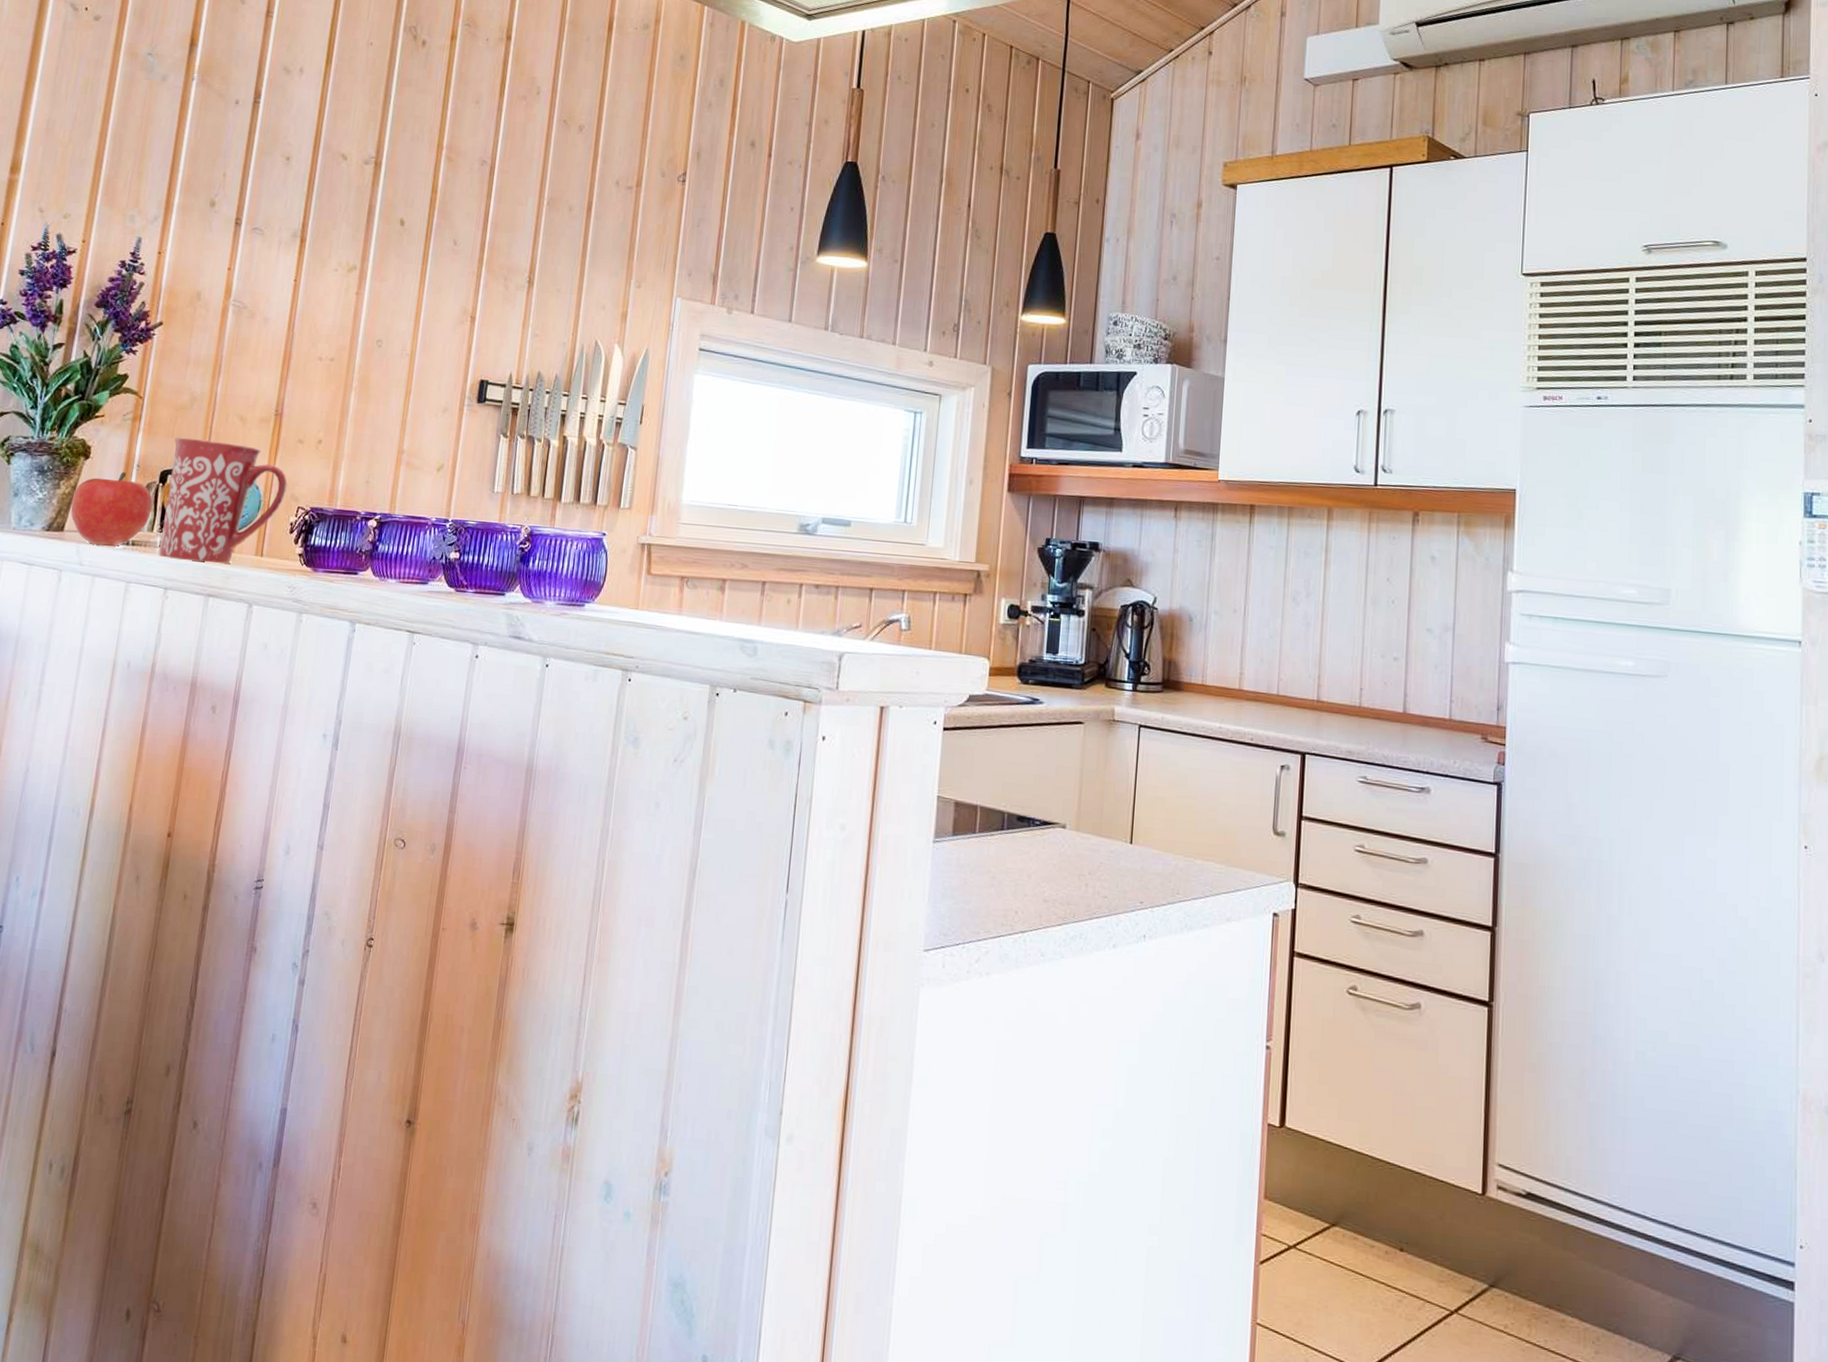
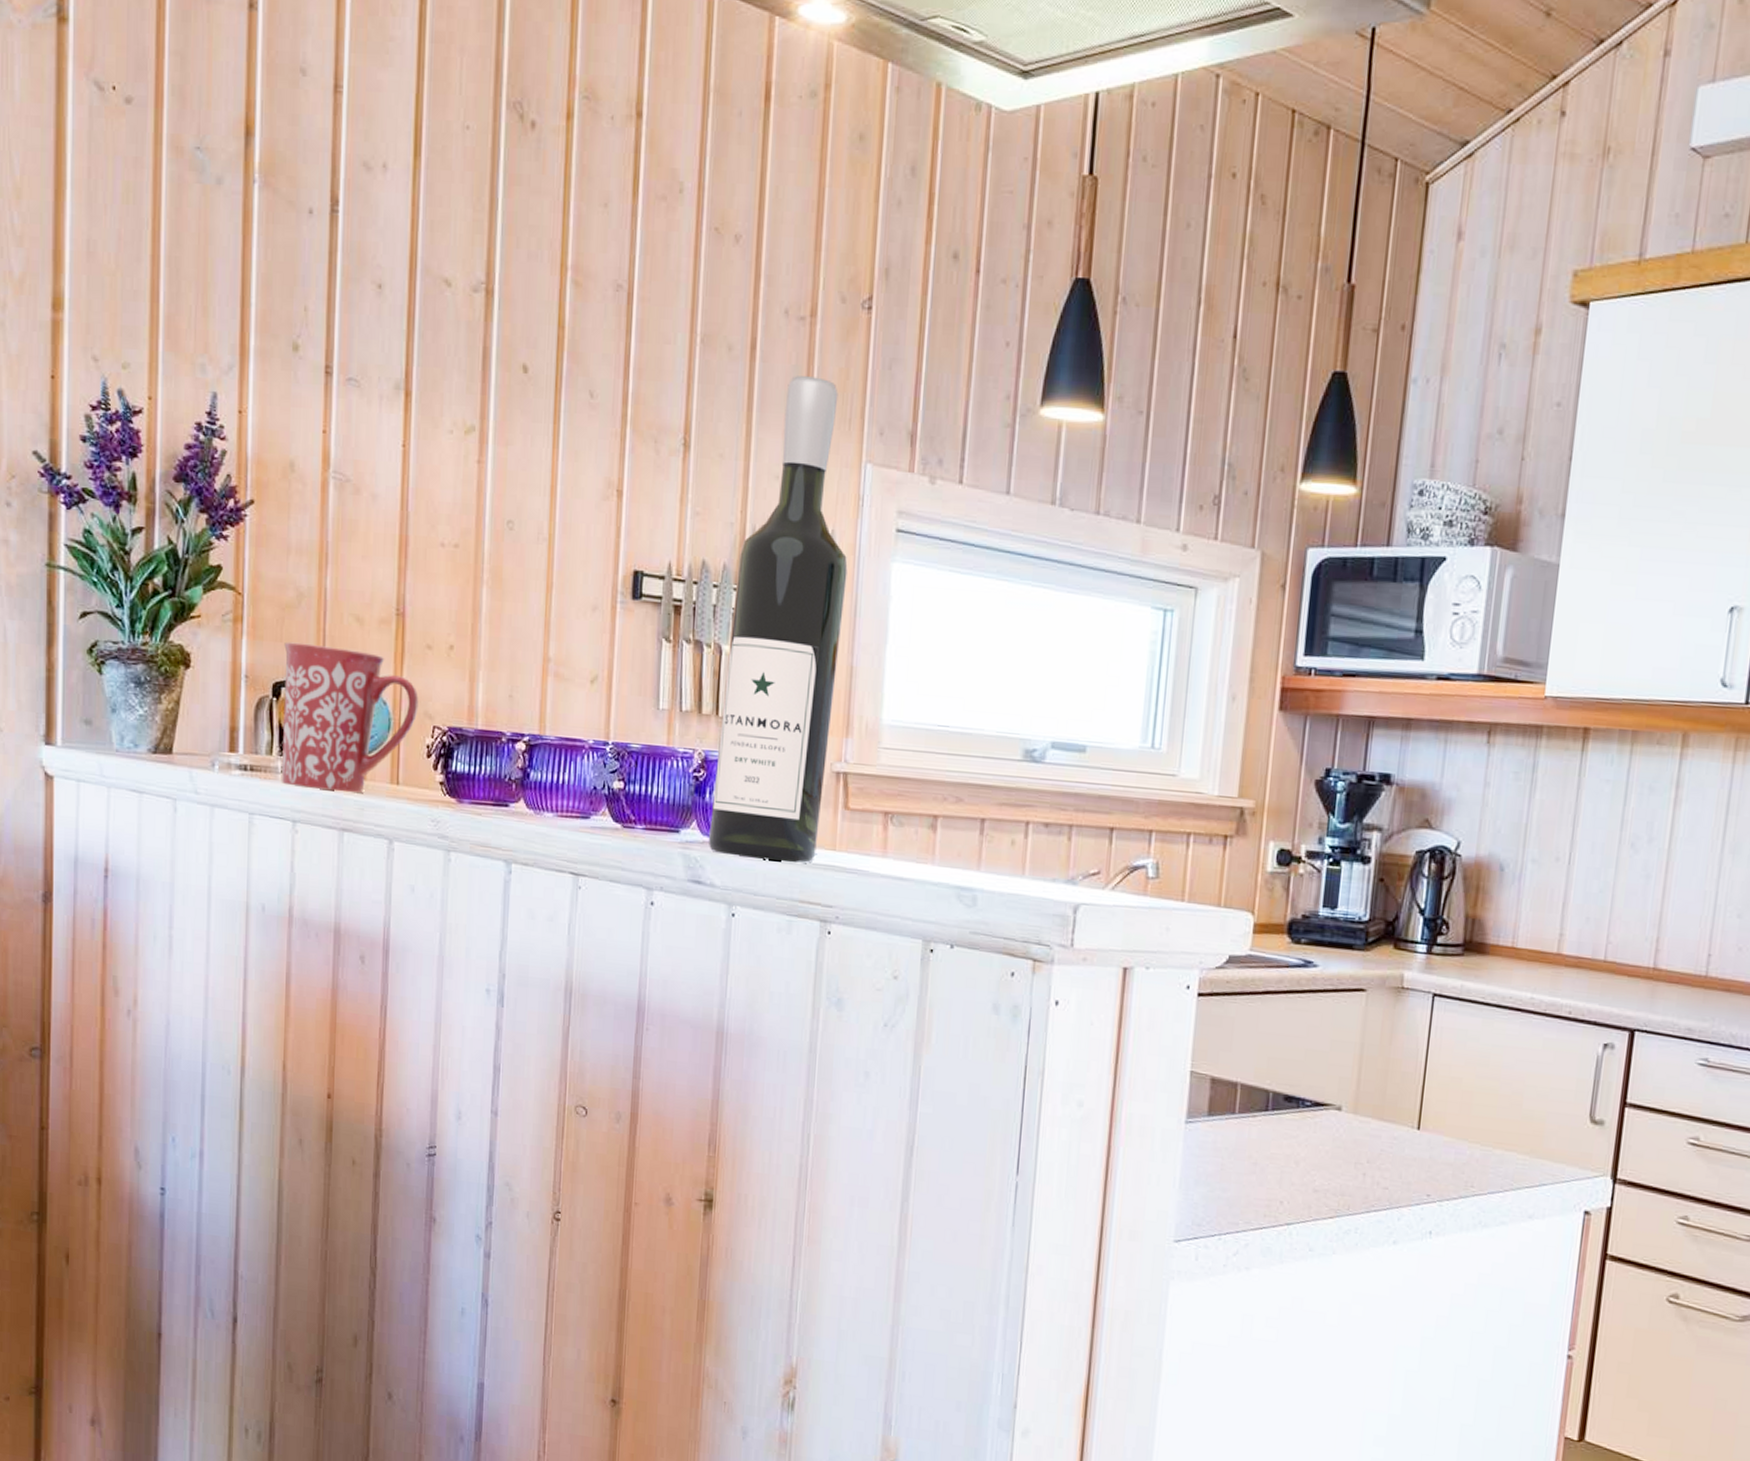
fruit: present [71,471,153,546] -> none [177,683,268,772]
bottle: none [528,230,658,620] -> present [708,376,848,863]

